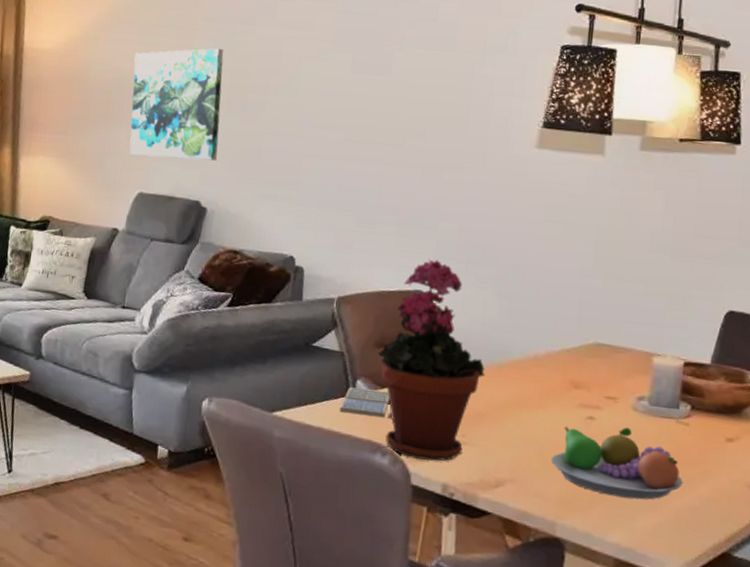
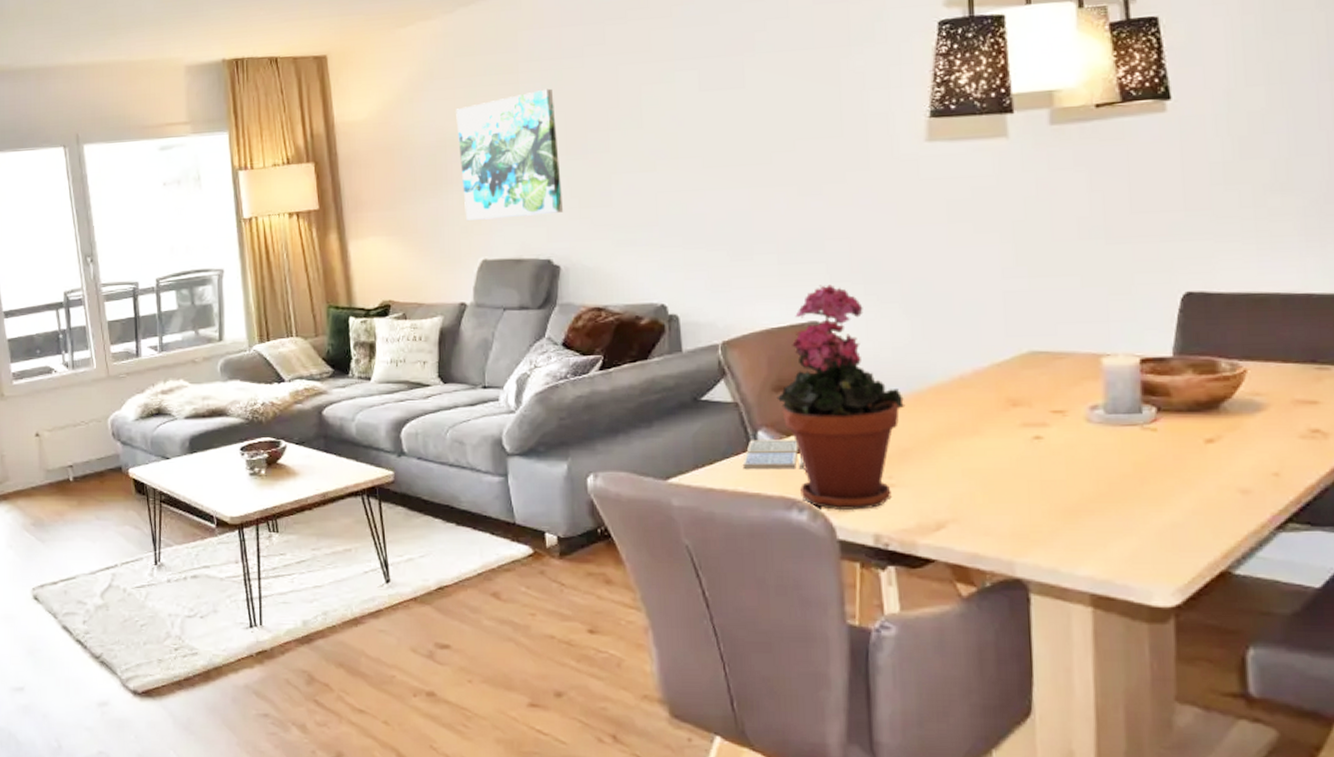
fruit bowl: present [551,427,683,500] -> none [998,443,1160,523]

